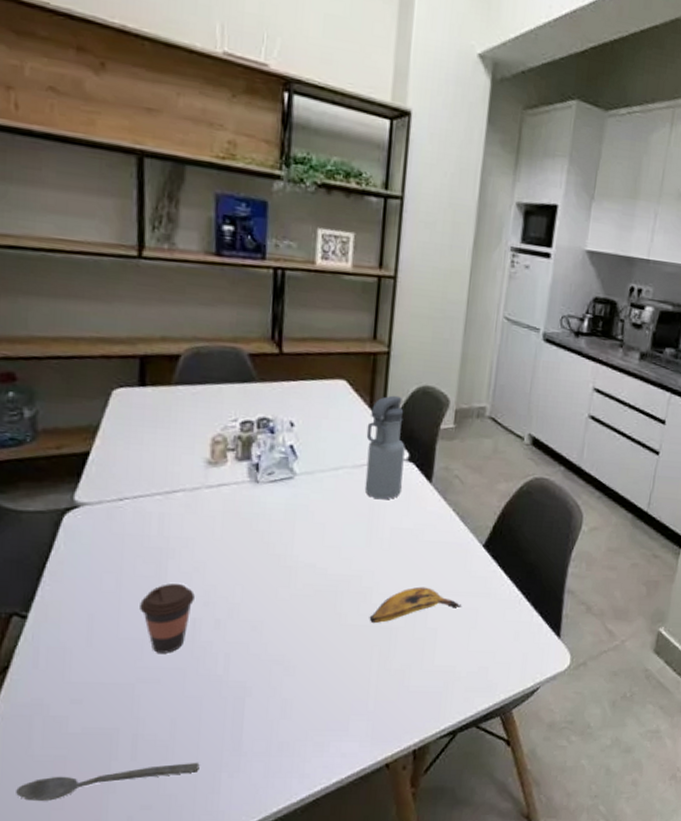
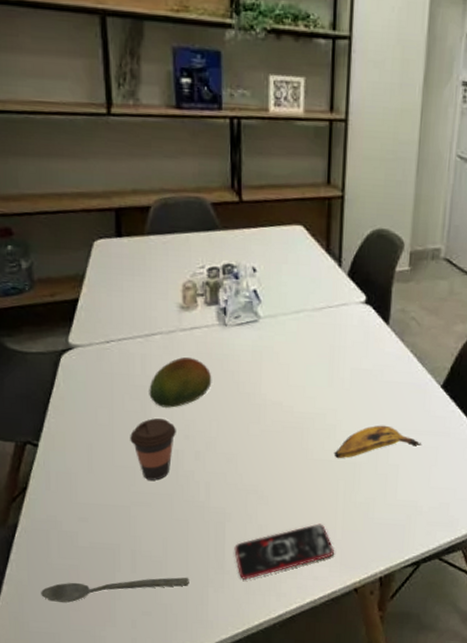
fruit: none [165,516,239,572] -> present [149,357,212,408]
smartphone: none [254,694,367,761] -> present [234,523,335,580]
water bottle: present [364,395,405,500] -> none [324,239,362,342]

